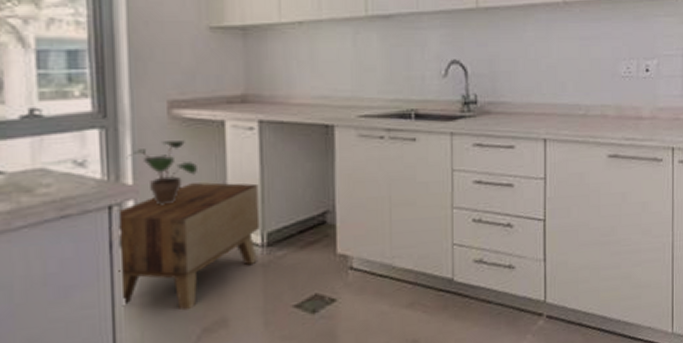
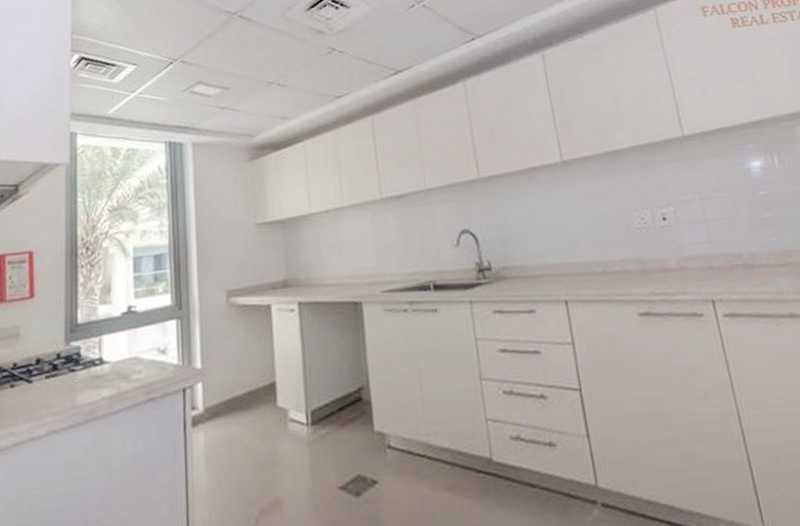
side table: present [118,182,260,311] -> none [190,362,304,491]
potted plant: present [126,140,197,205] -> none [196,325,251,387]

